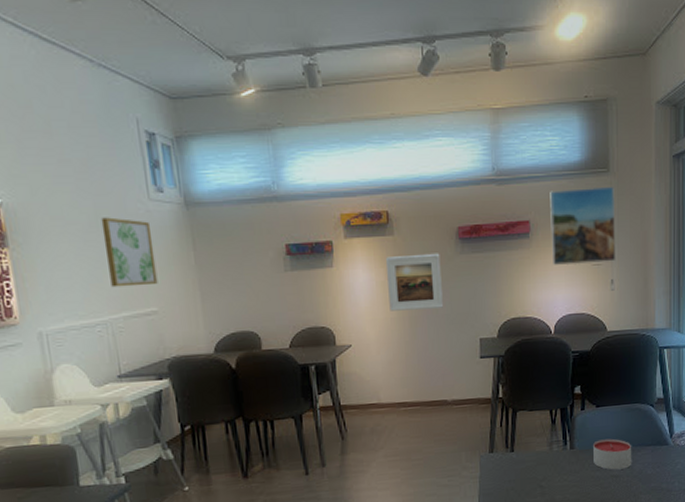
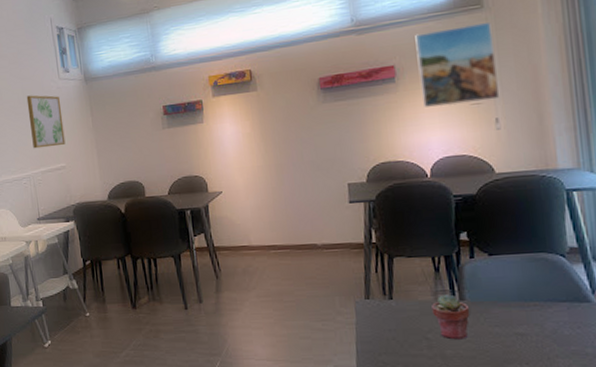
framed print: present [385,253,443,311] -> none [250,104,308,160]
potted succulent: none [547,444,578,486] -> present [432,294,470,340]
candle: present [593,438,632,470] -> none [488,291,542,327]

